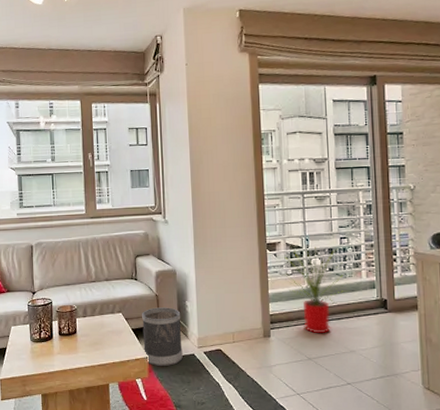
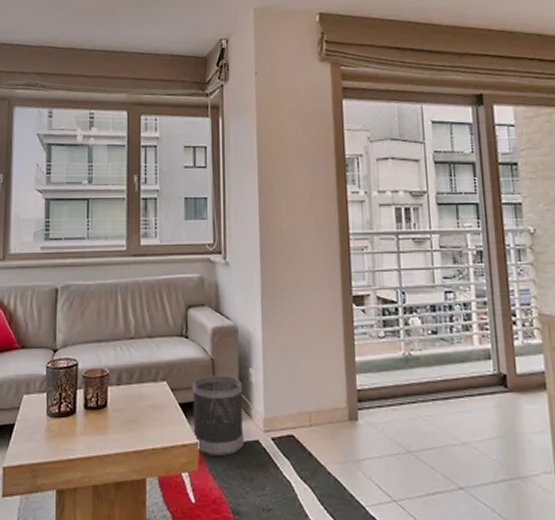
house plant: present [284,247,348,334] -> none [375,302,455,418]

